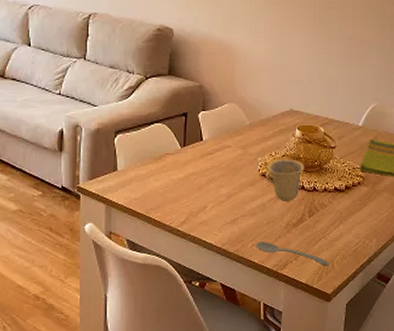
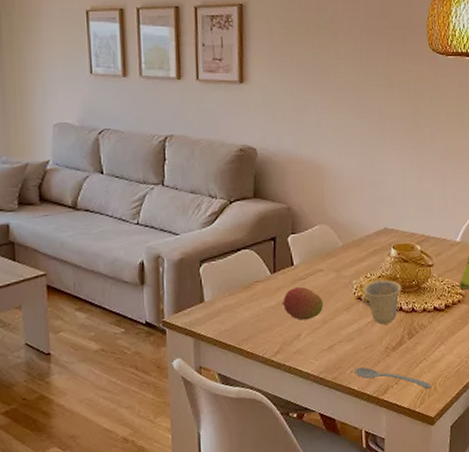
fruit: none [190,161,230,193] -> present [282,286,324,321]

